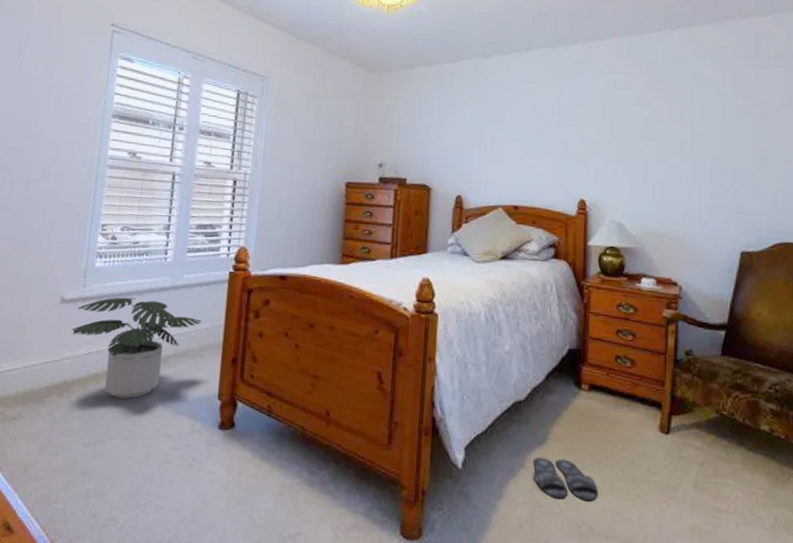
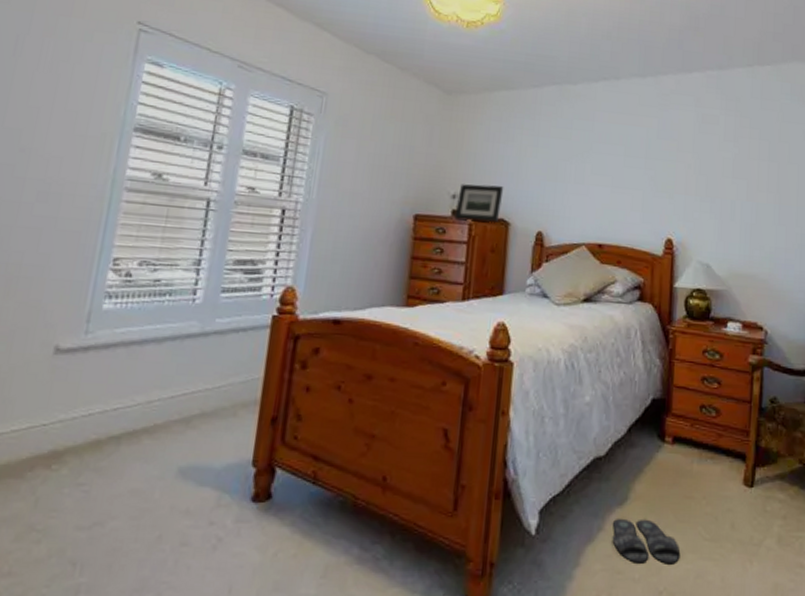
potted plant: present [71,297,202,399] -> none [67,345,236,470]
picture frame: none [381,153,425,188] -> present [454,184,504,222]

